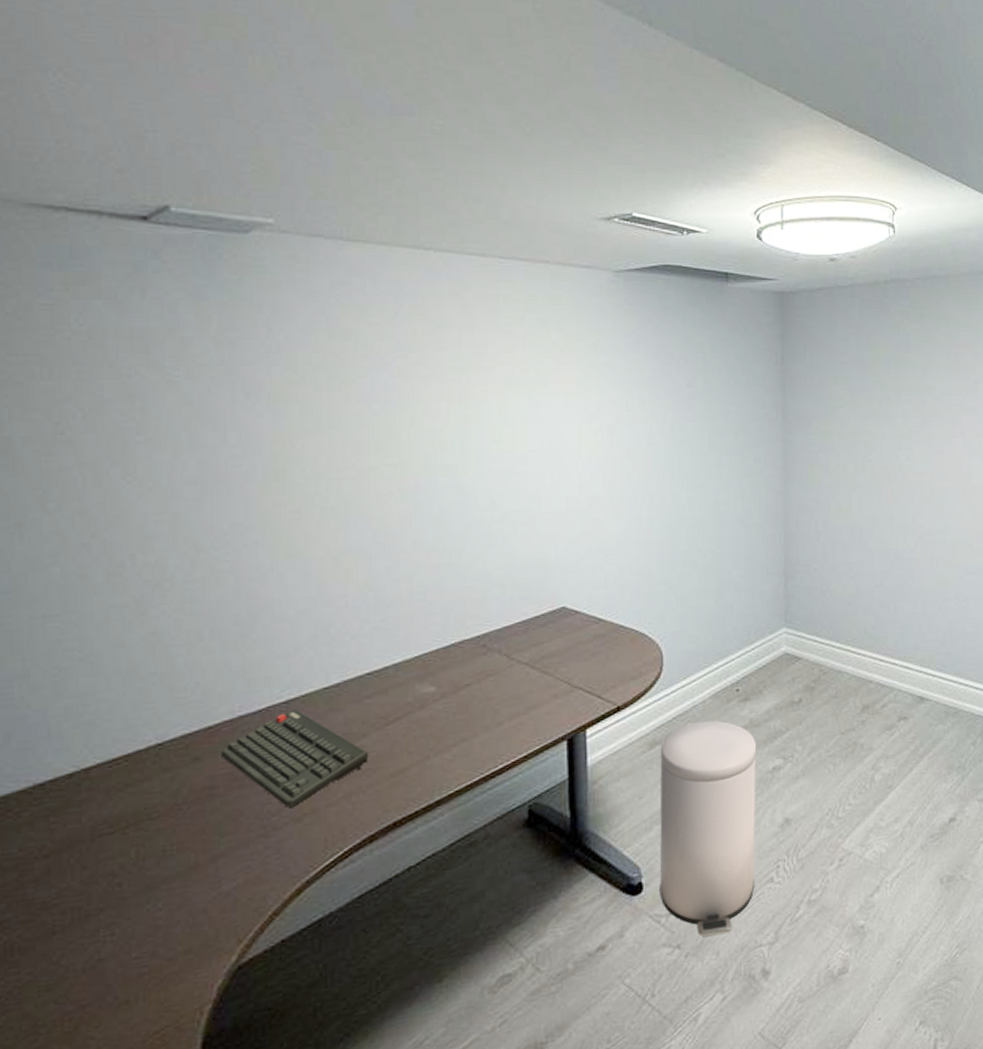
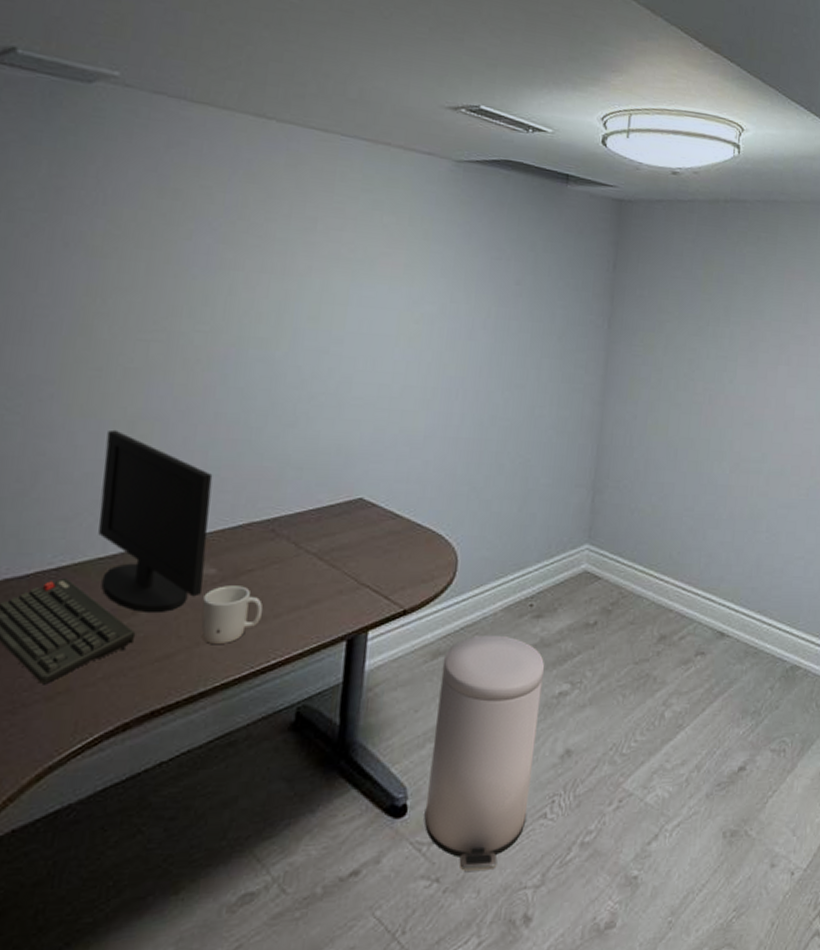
monitor: none [315,567,424,734] -> present [98,429,213,612]
mug: none [427,700,485,757] -> present [201,586,264,645]

